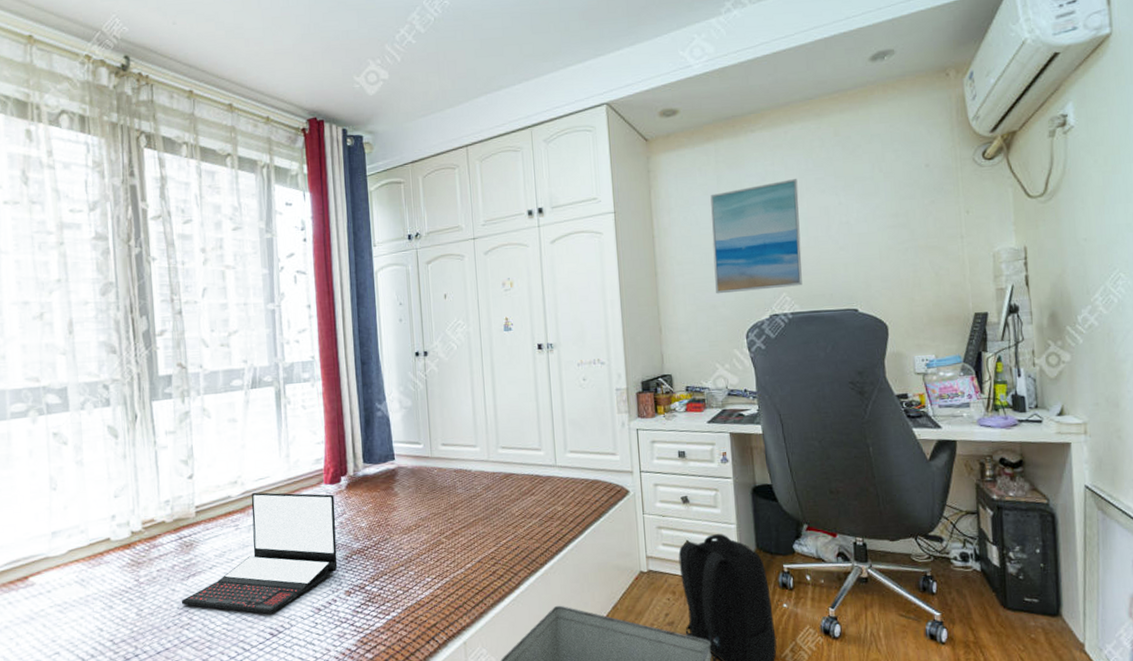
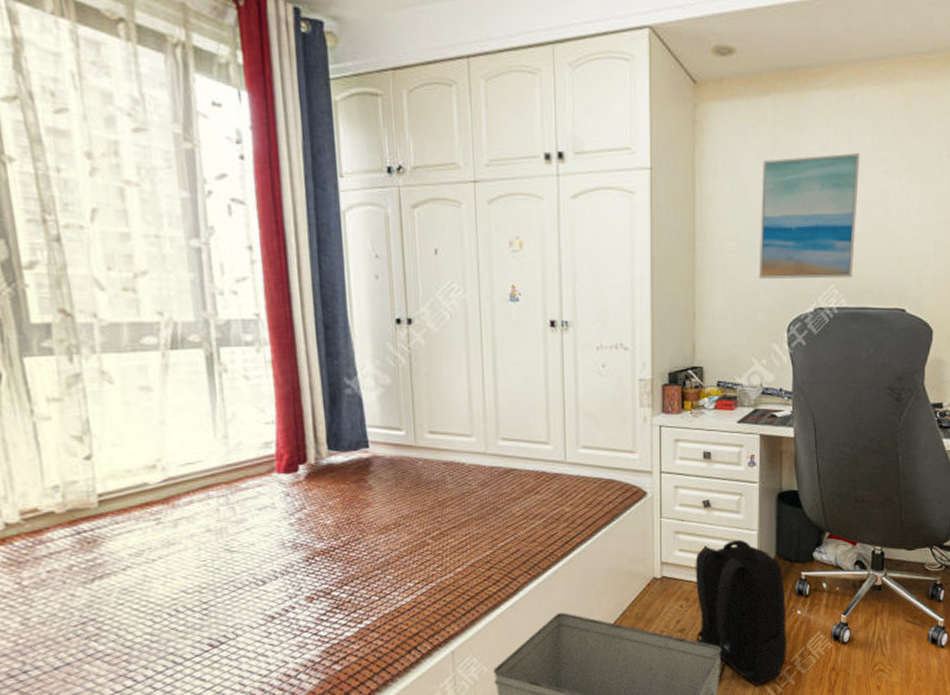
laptop: present [181,492,338,614] -> none [84,479,296,623]

